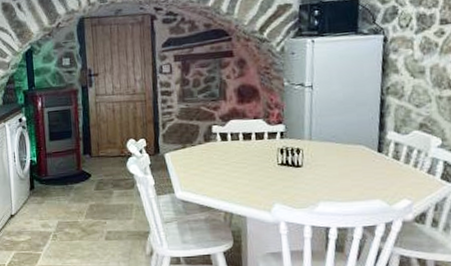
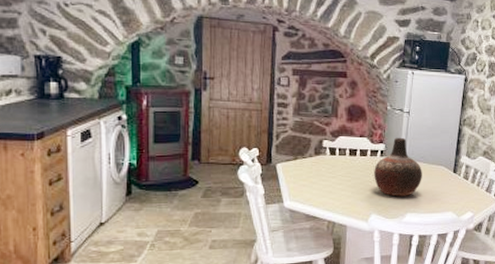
vase: none [274,115,336,183] -> present [374,137,422,197]

